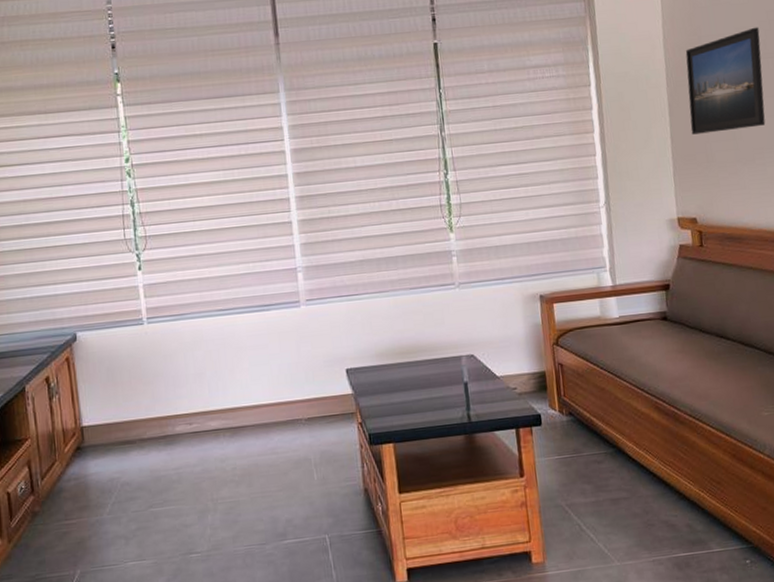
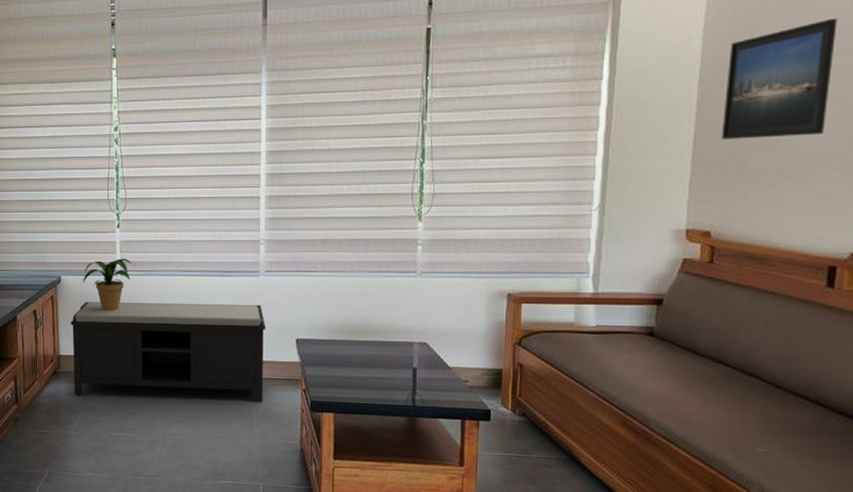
bench: none [92,337,319,471] -> present [70,302,266,403]
potted plant: none [103,303,164,367] -> present [83,258,135,311]

